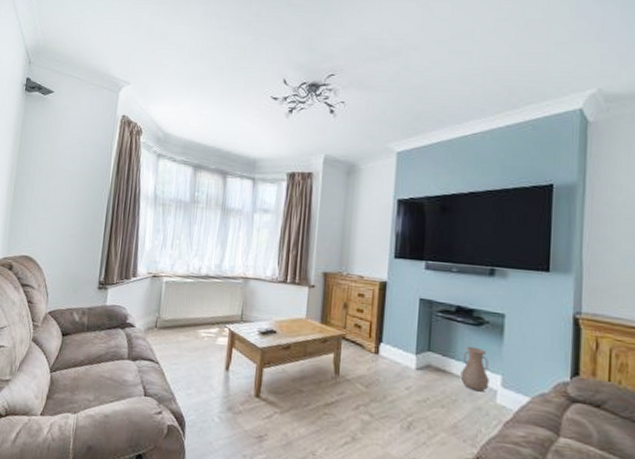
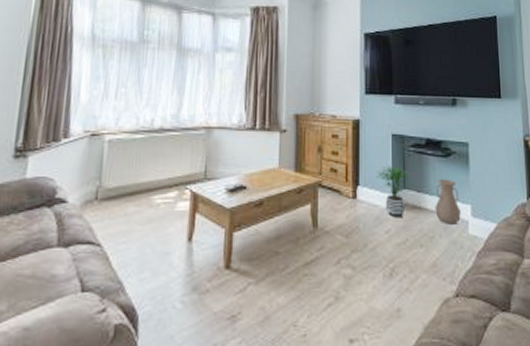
potted plant: none [400,327,436,378] -> present [376,165,410,218]

